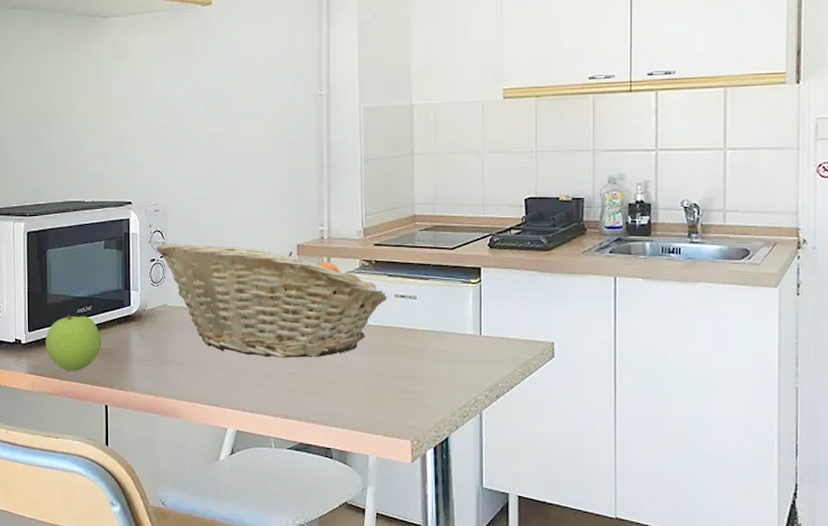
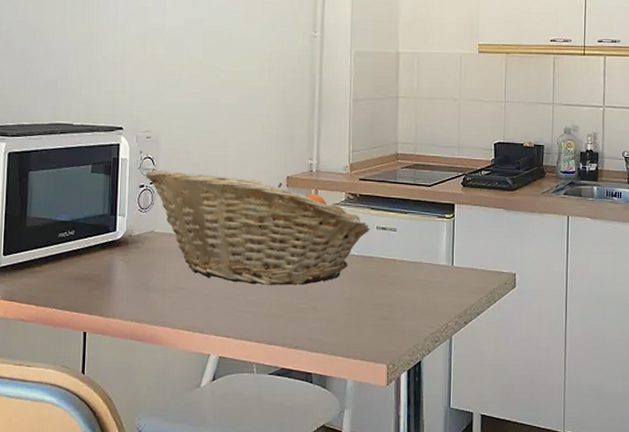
apple: present [46,315,101,371] -> none [22,239,83,297]

